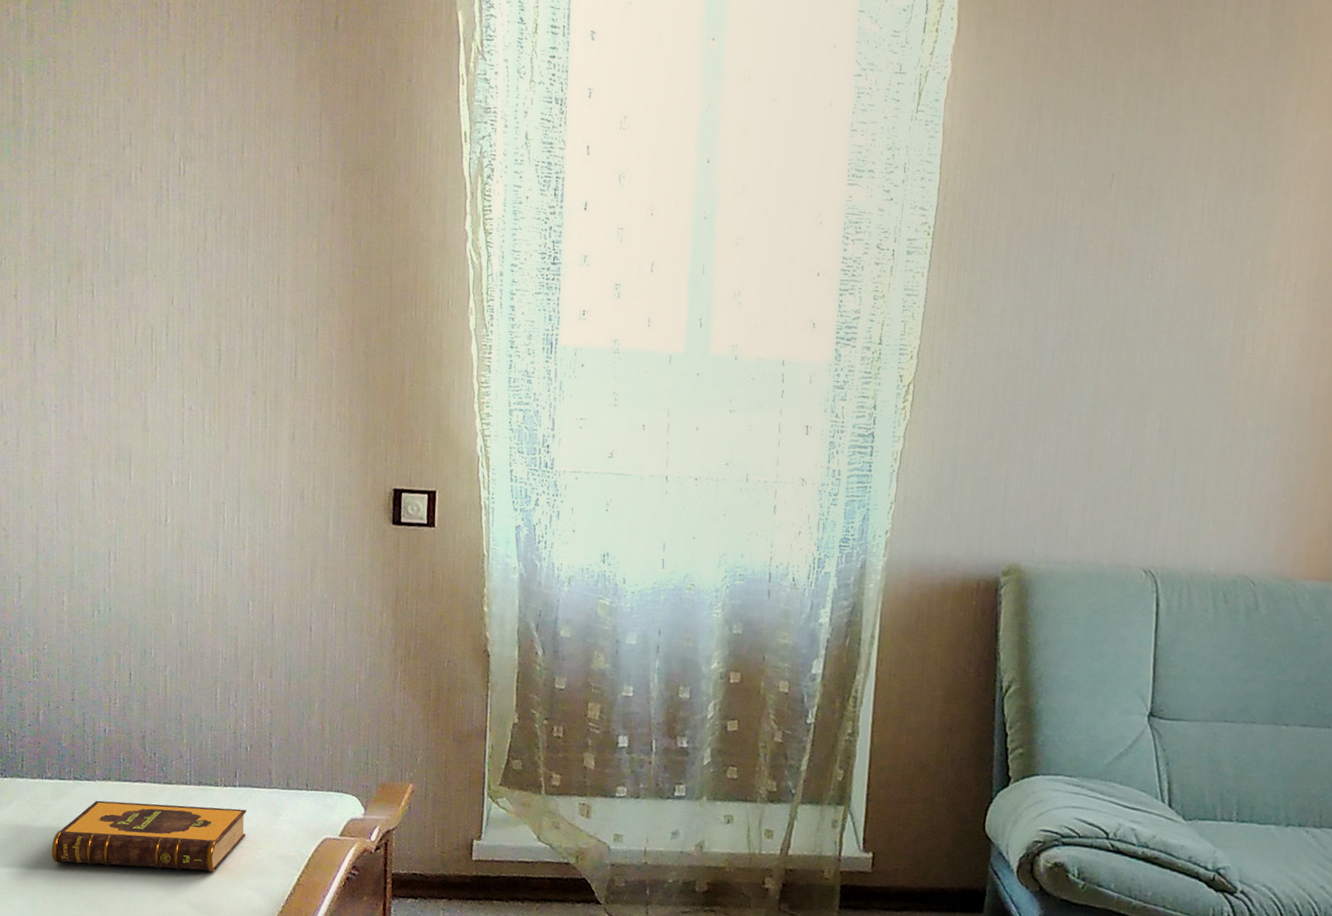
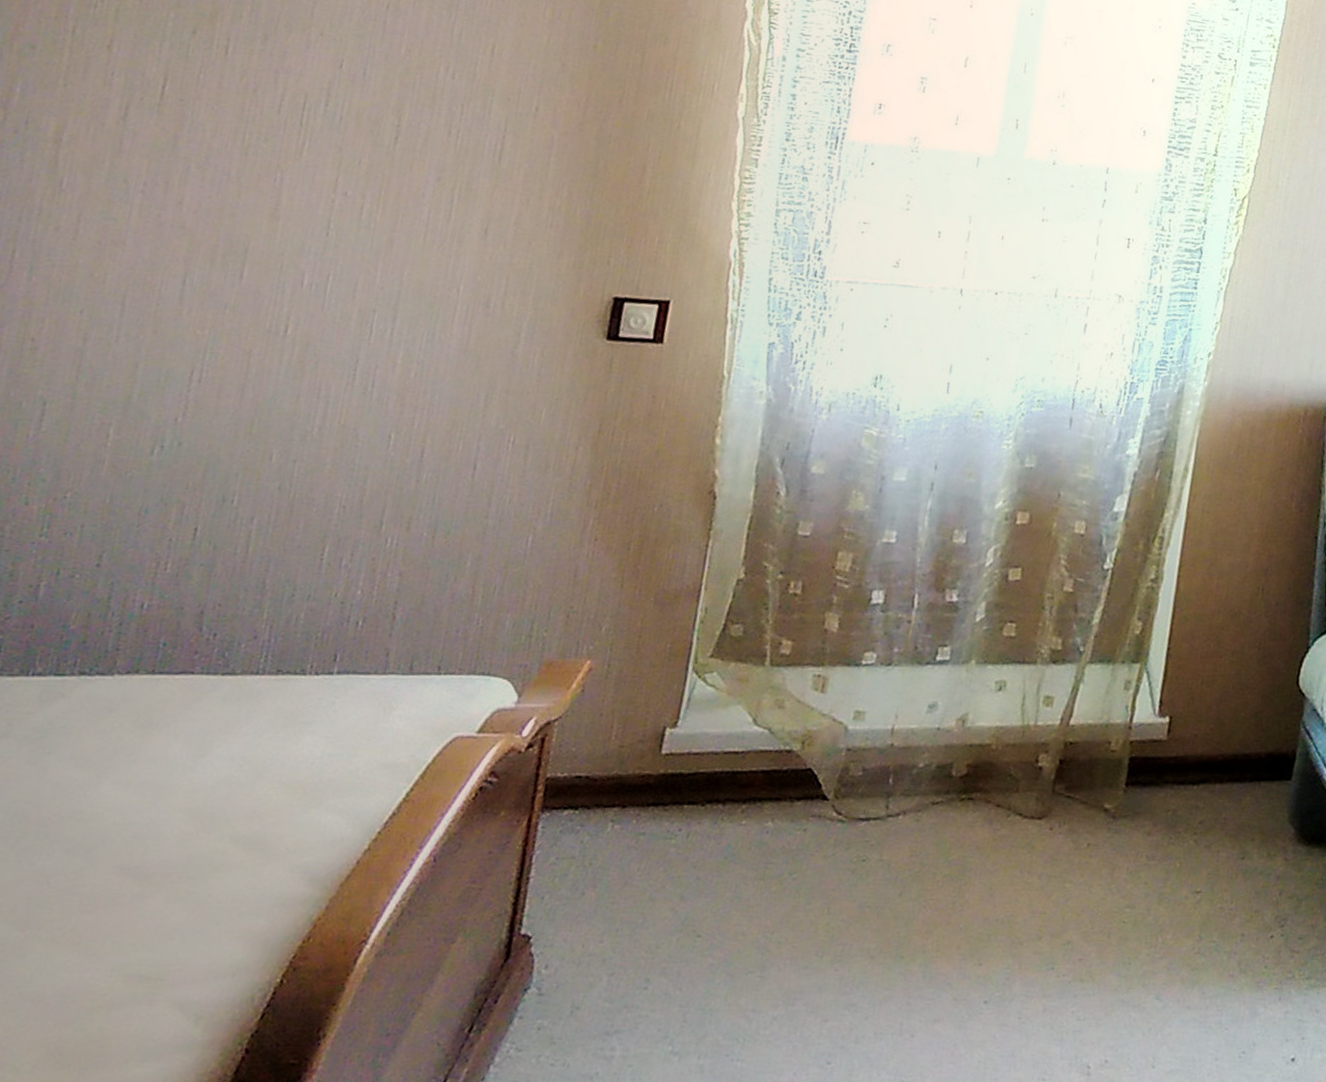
hardback book: present [51,800,247,872] -> none [21,702,344,794]

